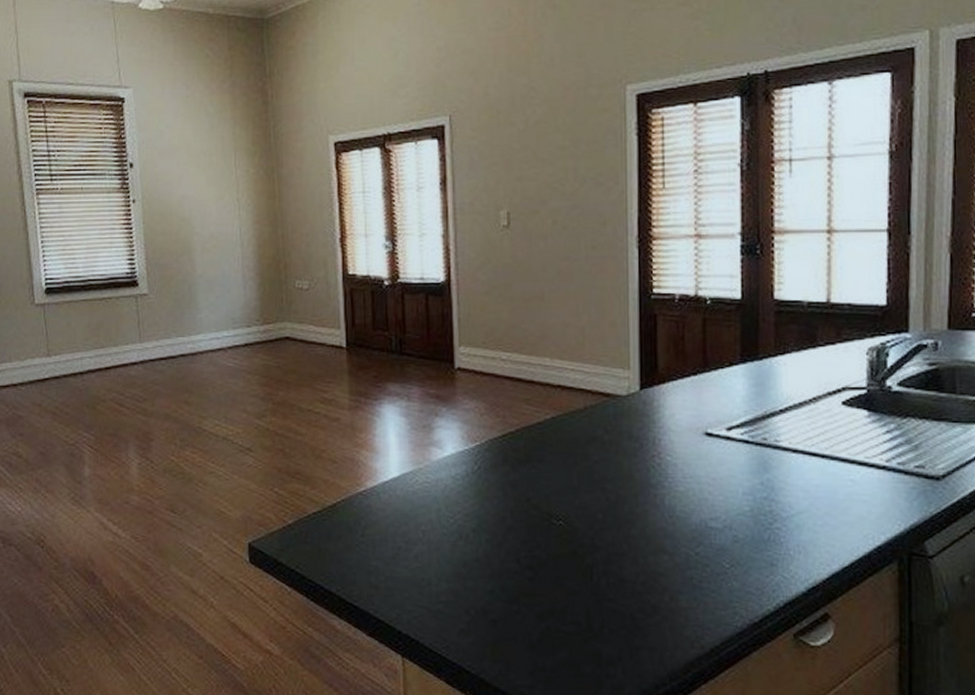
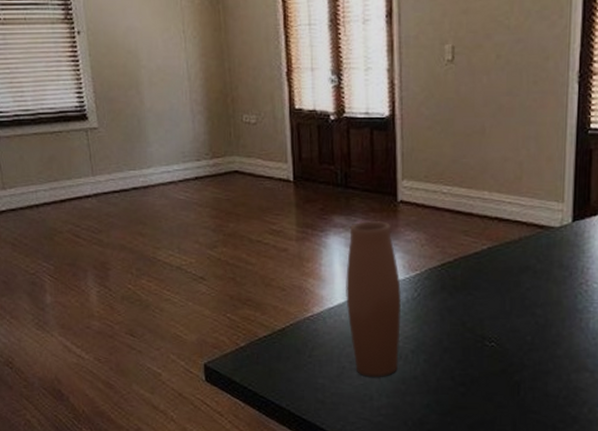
vase: none [401,388,461,560] -> present [346,220,402,378]

